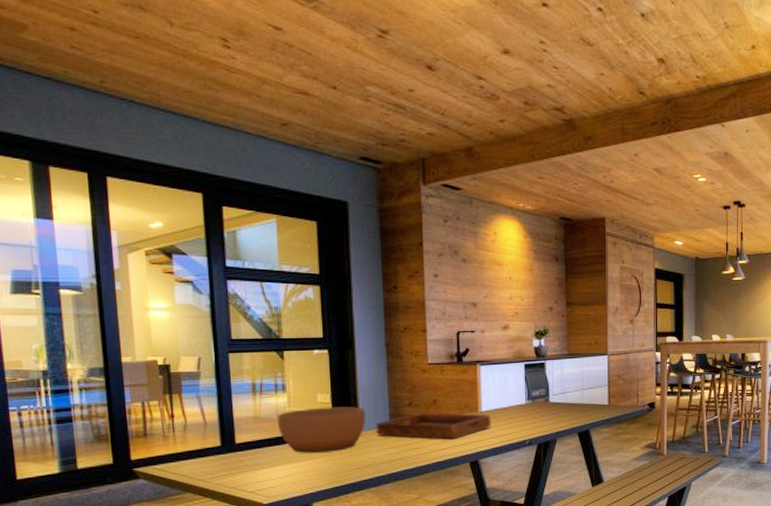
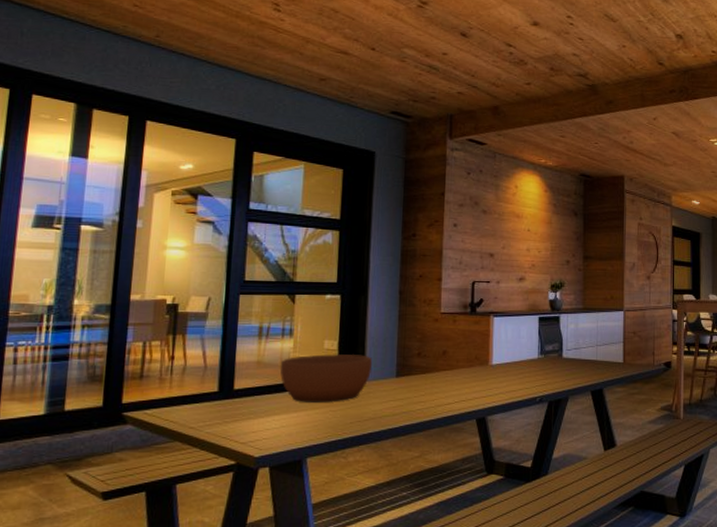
serving tray: present [375,412,491,440] -> none [381,363,501,394]

